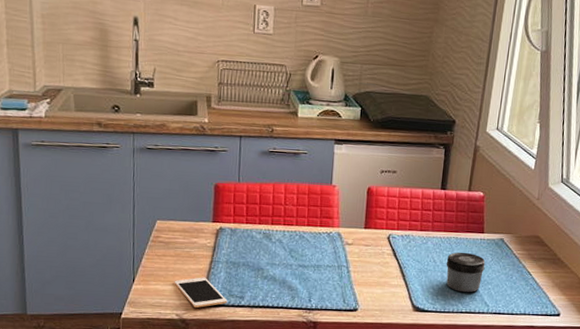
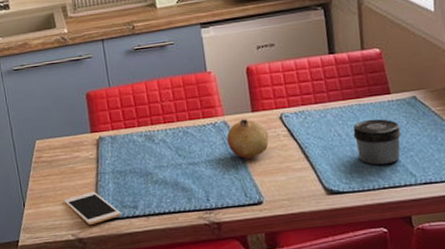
fruit: none [337,233,375,270] -> present [227,119,269,159]

